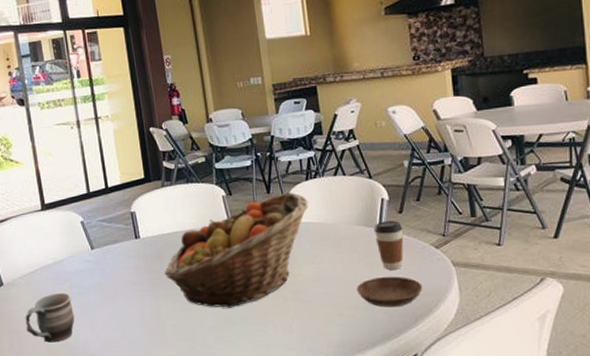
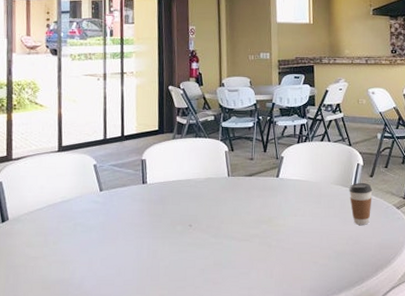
mug: present [25,292,75,343] -> none [24,230,74,278]
fruit basket: present [165,192,308,308] -> none [165,152,297,252]
saucer: present [356,276,423,308] -> none [330,230,384,258]

